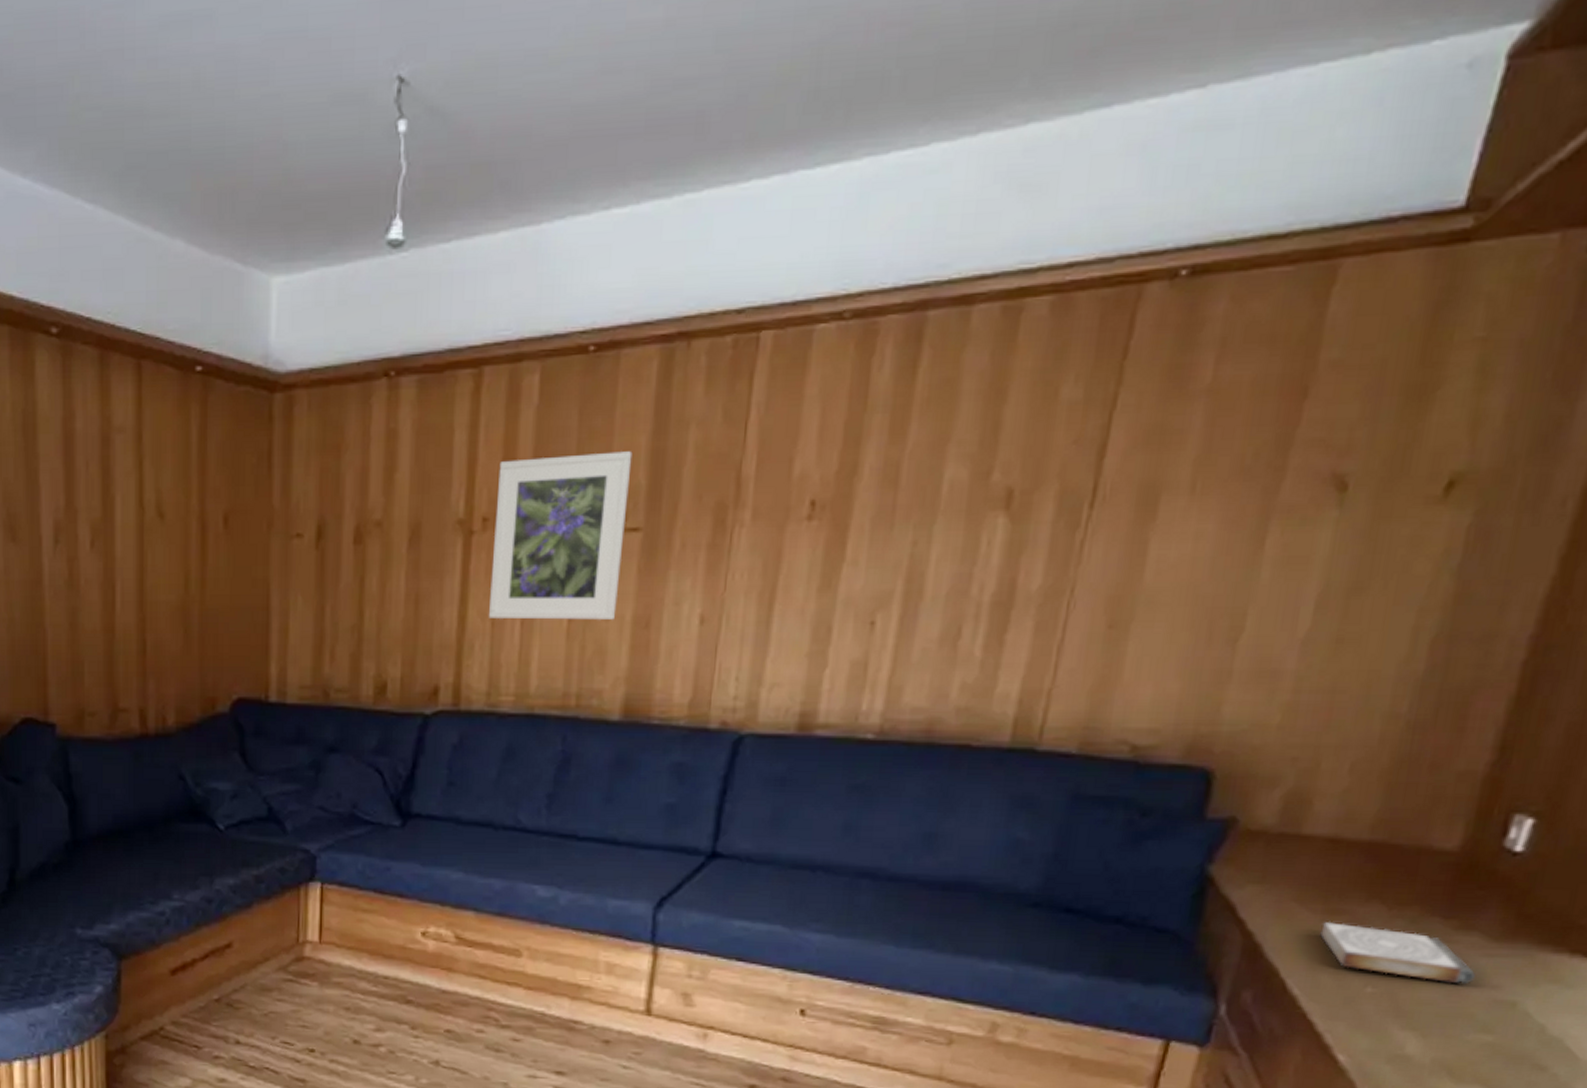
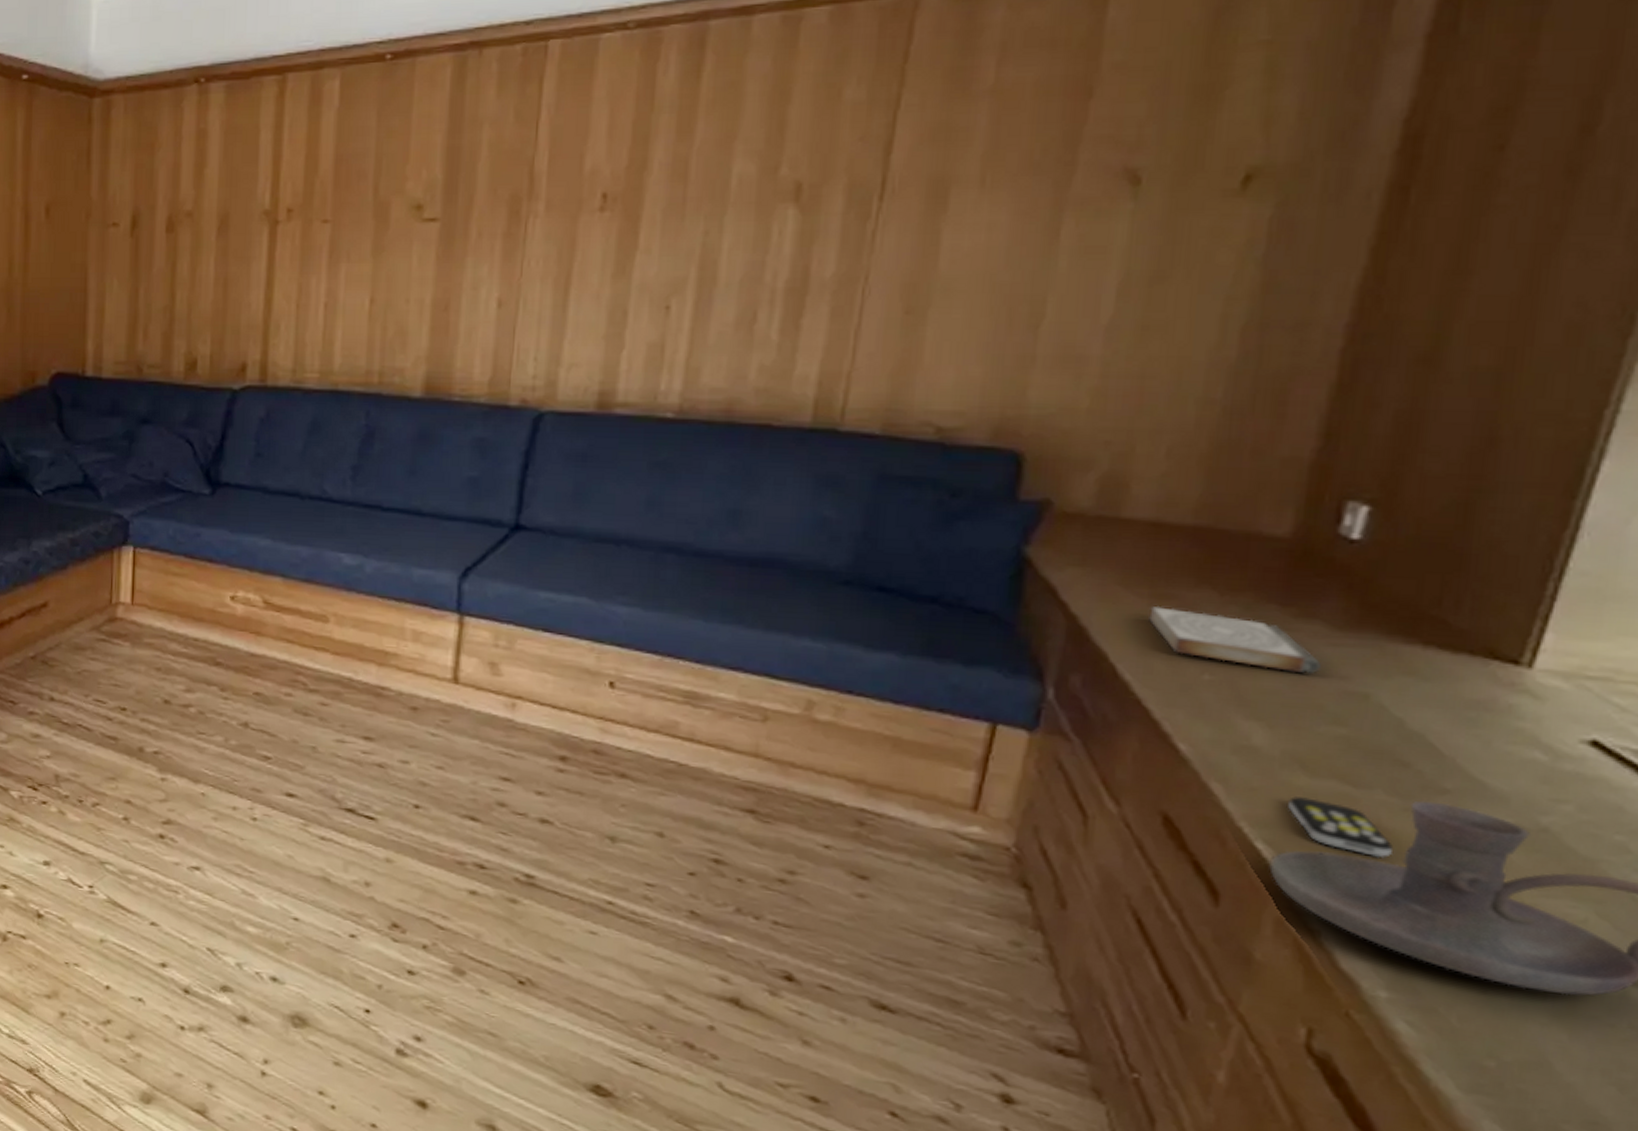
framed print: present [488,451,633,620] -> none [293,149,429,303]

